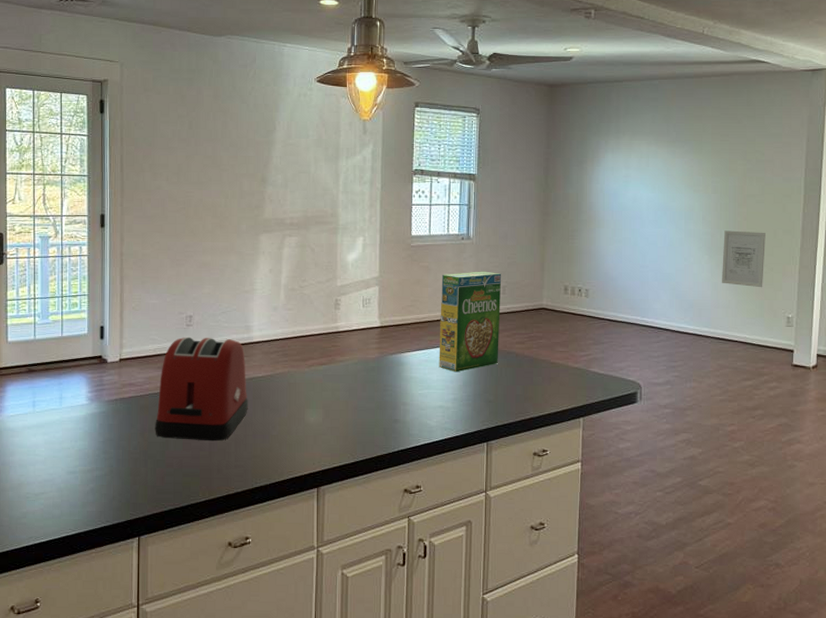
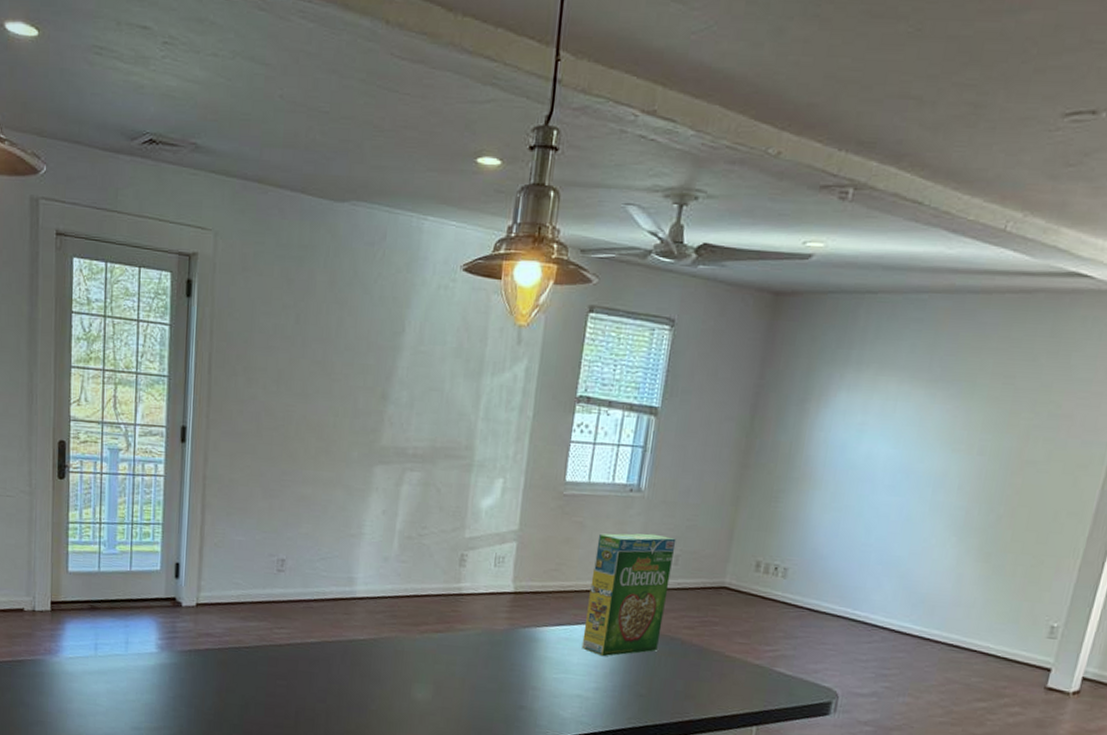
toaster: present [155,336,248,442] -> none [233,584,345,710]
wall art: present [722,230,765,288] -> none [969,506,1042,586]

